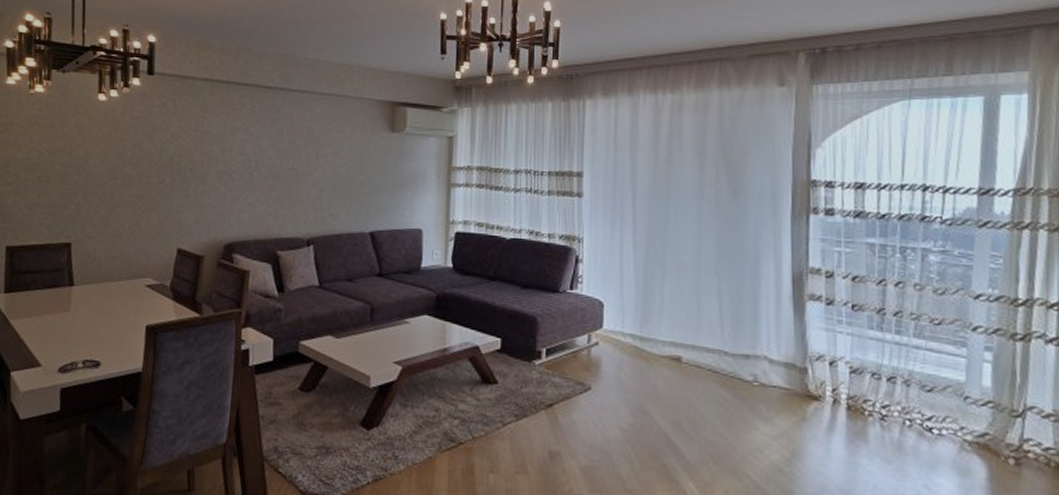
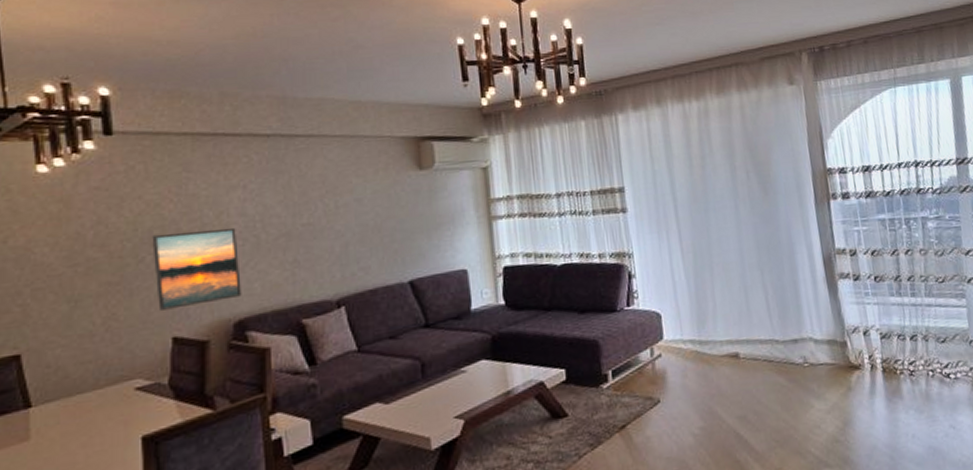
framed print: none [170,161,236,225] -> present [152,227,242,310]

